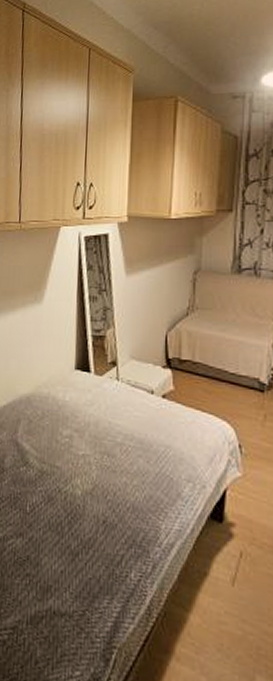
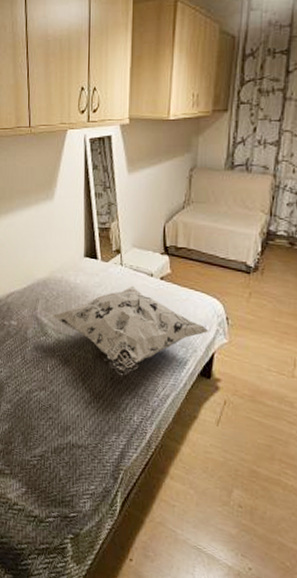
decorative pillow: none [34,404,220,518] -> present [51,285,209,375]

